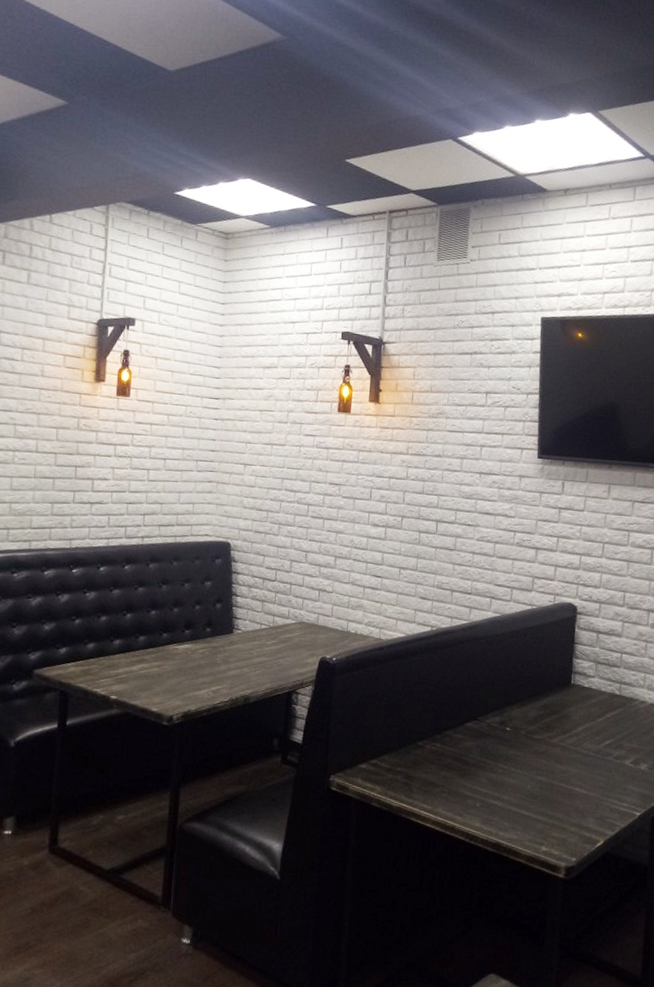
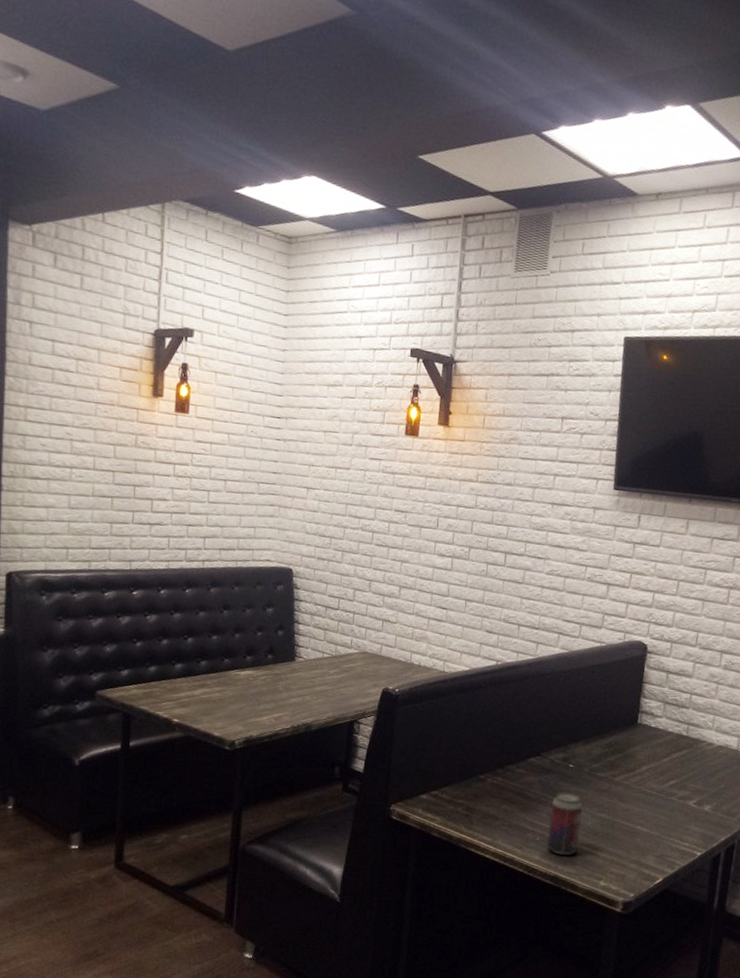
beverage can: none [486,756,521,821] -> present [546,792,583,856]

